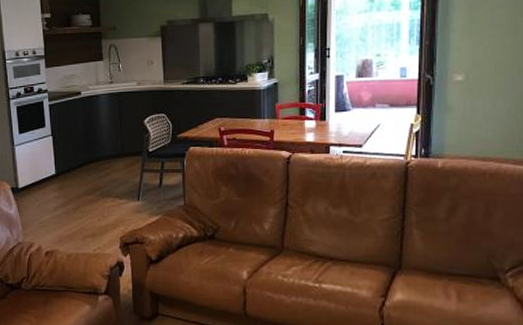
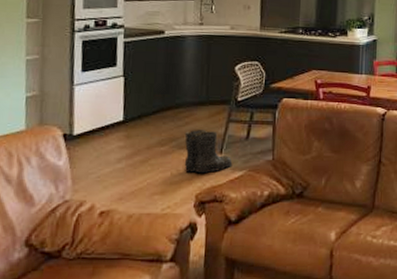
boots: none [106,180,149,219] -> present [184,130,233,174]

